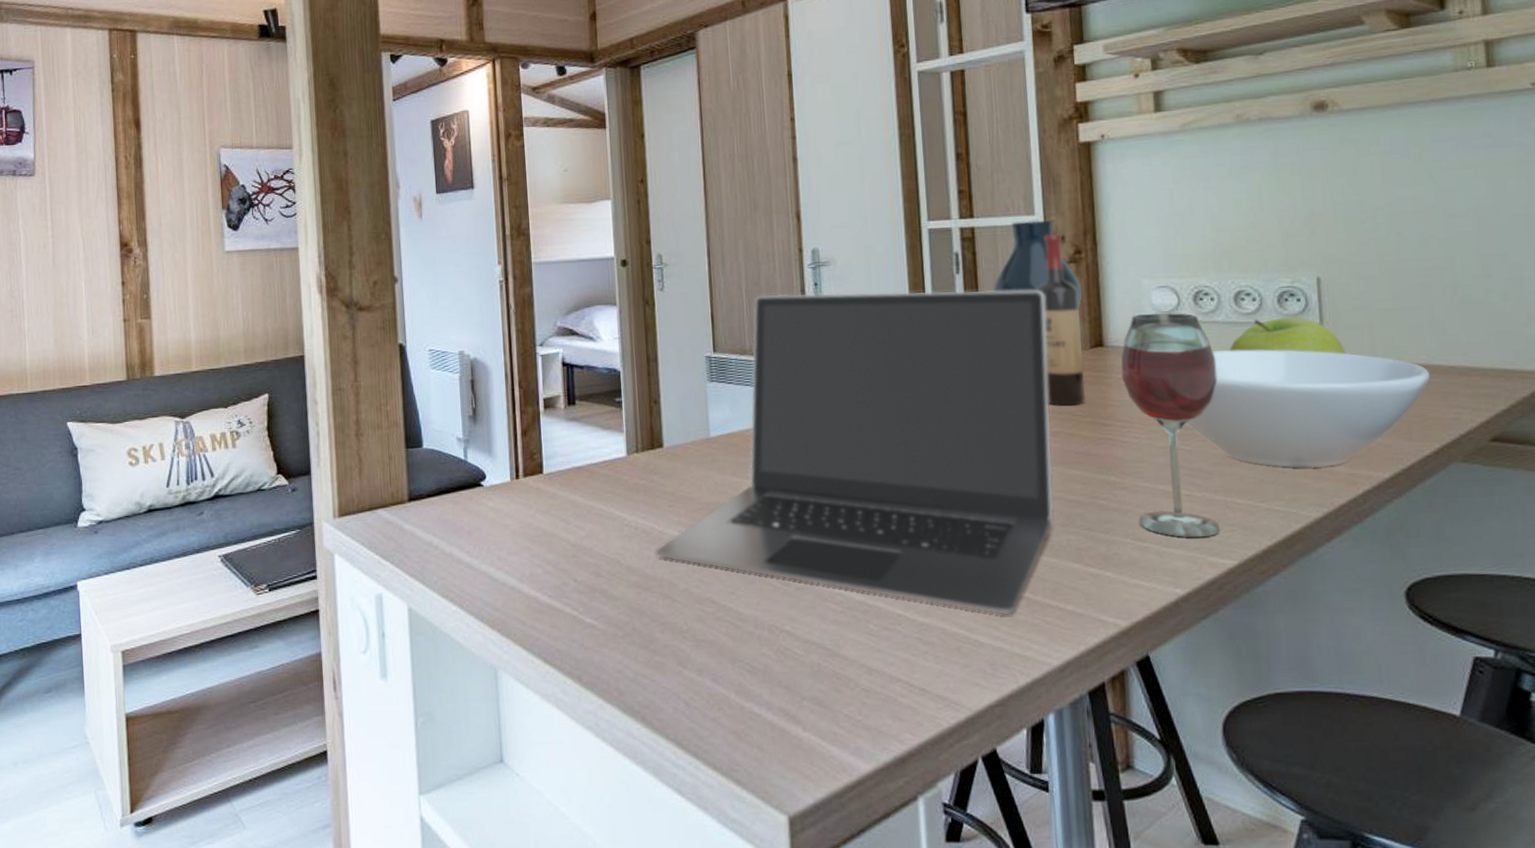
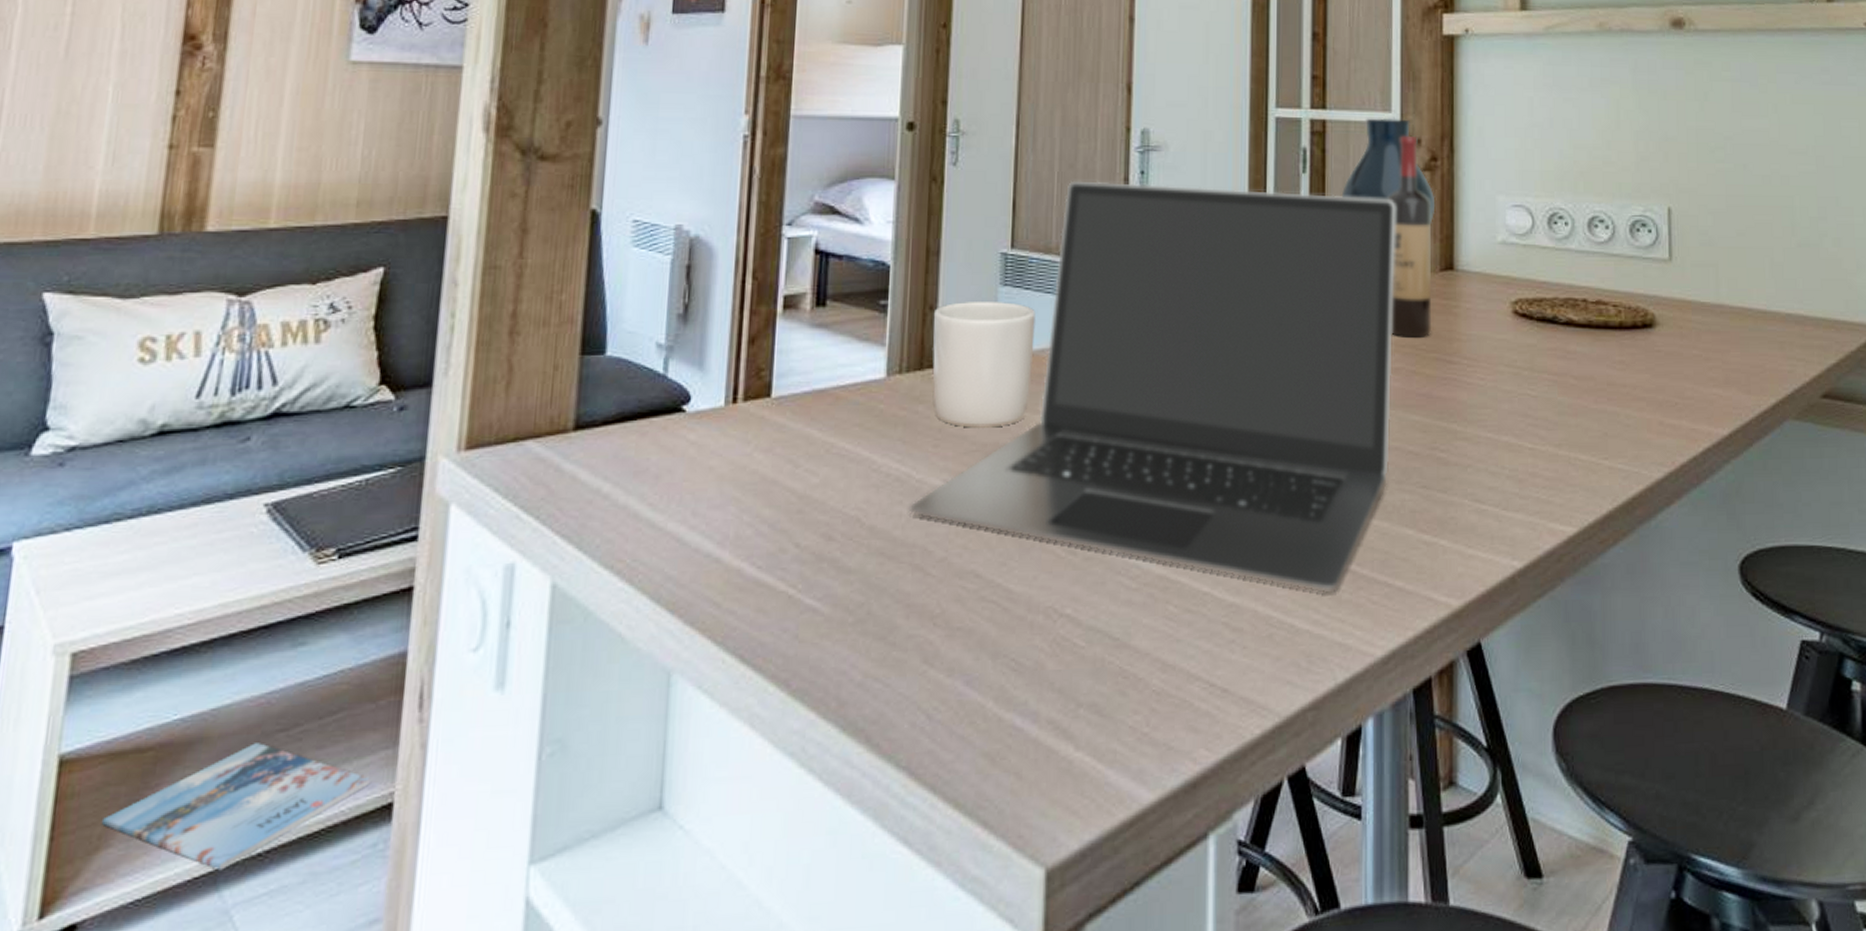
magazine: none [156,710,311,789] -> present [102,743,370,871]
mug: none [657,394,741,492] -> present [932,302,1035,428]
wineglass: present [1121,312,1220,538] -> none [1470,235,1567,500]
bowl: present [1186,349,1431,469] -> none [1533,281,1770,422]
fruit: present [1229,317,1346,354] -> none [1580,249,1692,294]

